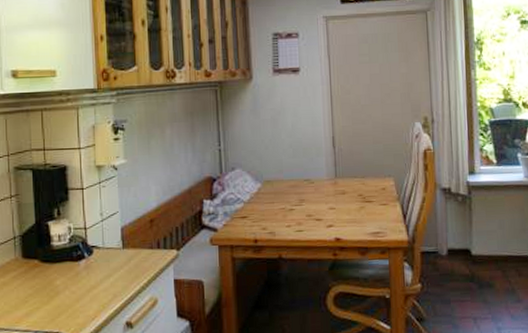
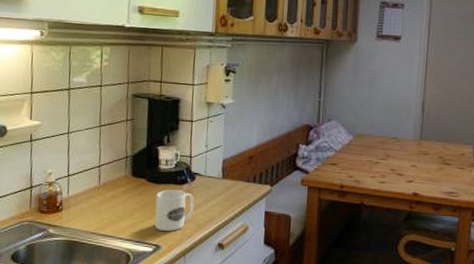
mug: none [51,267,95,316] -> present [155,189,194,231]

